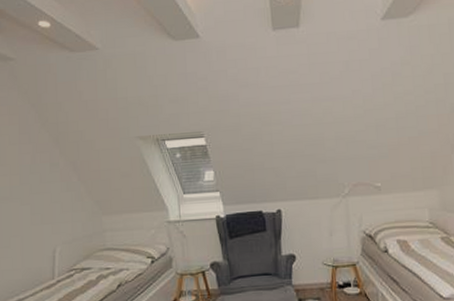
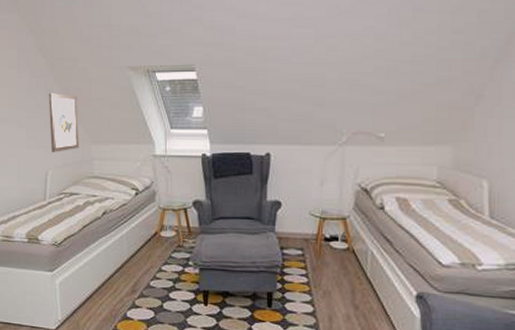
wall art: none [53,167,89,228] -> present [48,93,79,152]

